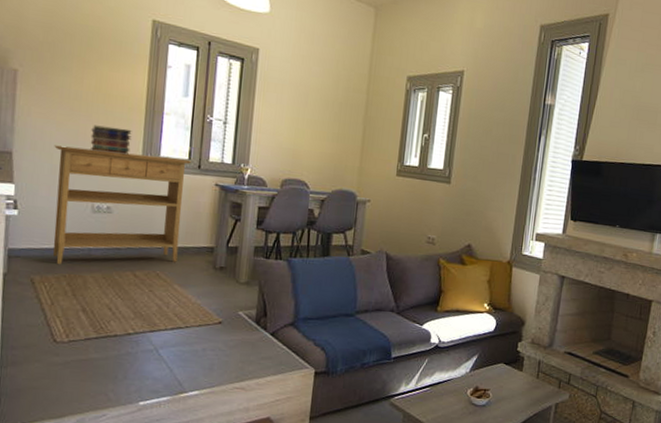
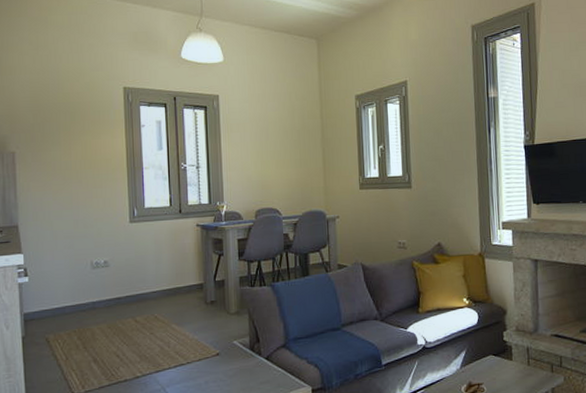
console table: present [53,145,192,265] -> none [53,207,173,322]
book stack: present [90,125,132,155] -> none [83,187,118,214]

